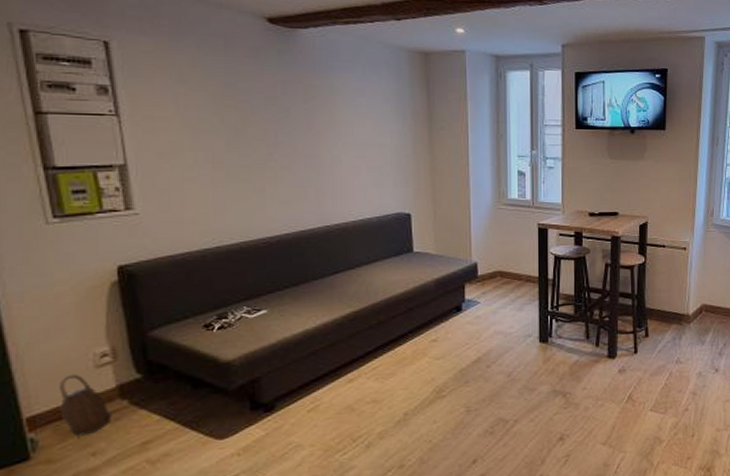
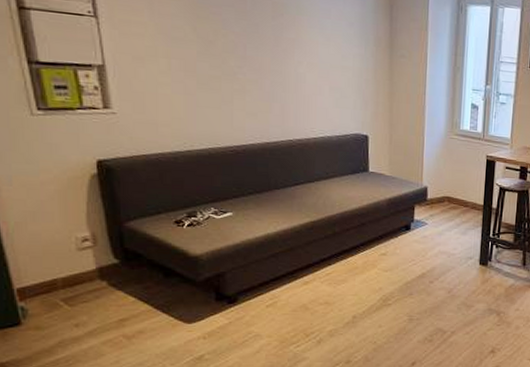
basket: present [58,374,112,436] -> none [44,254,93,309]

